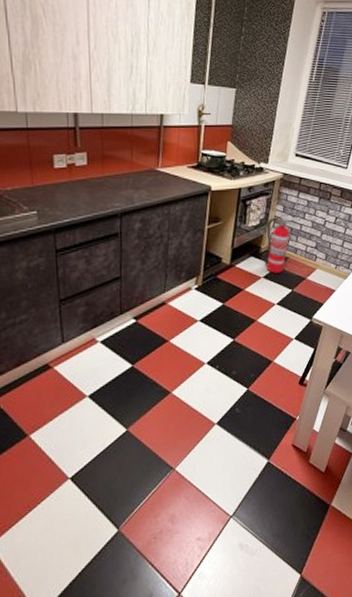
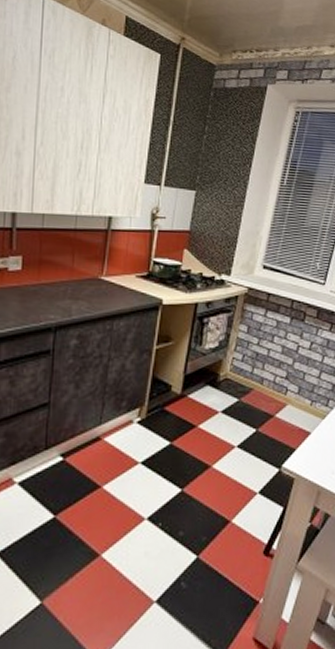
fire extinguisher: present [265,216,297,273] -> none [224,339,264,408]

